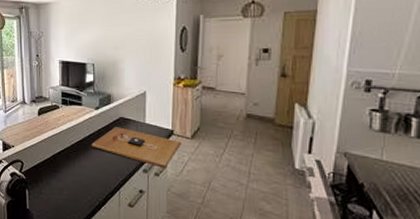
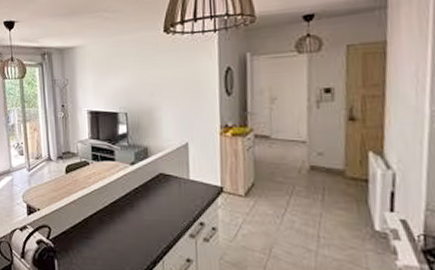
cutting board: present [91,127,181,168] -> none [127,185,233,232]

